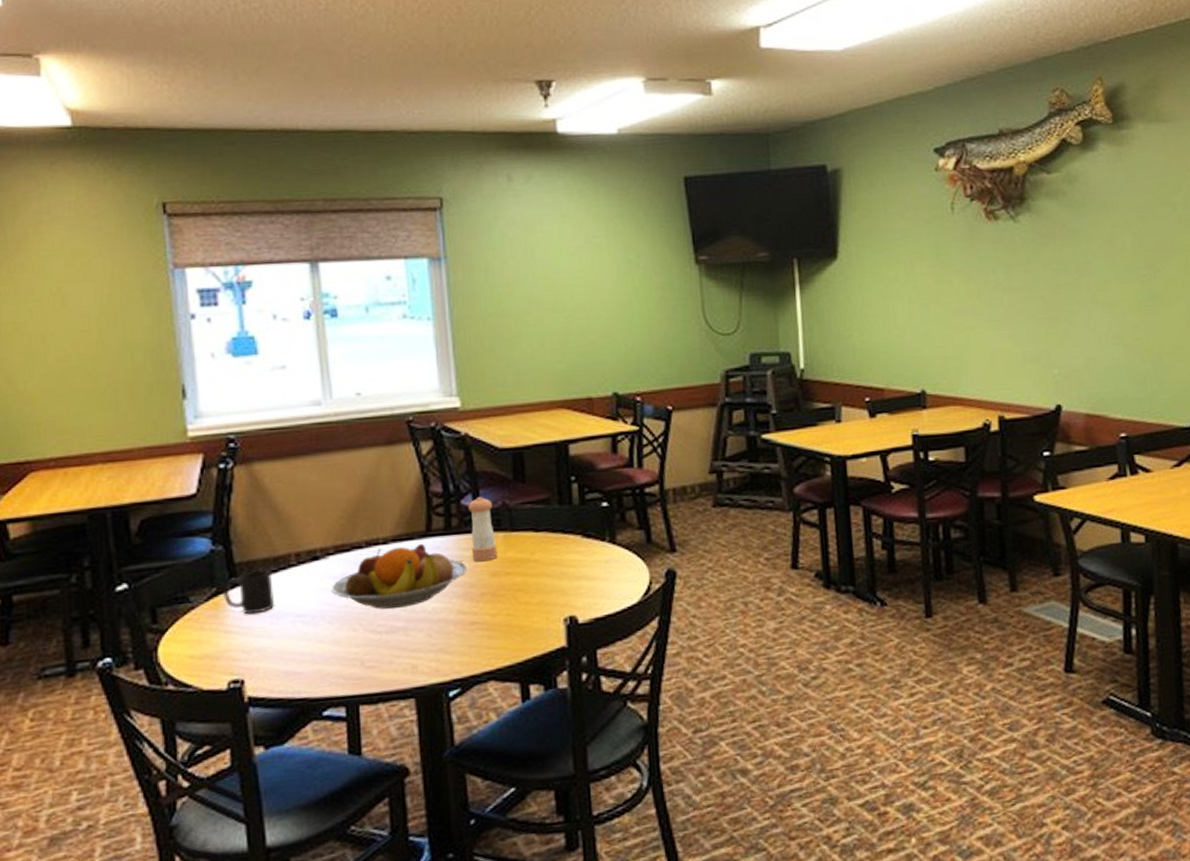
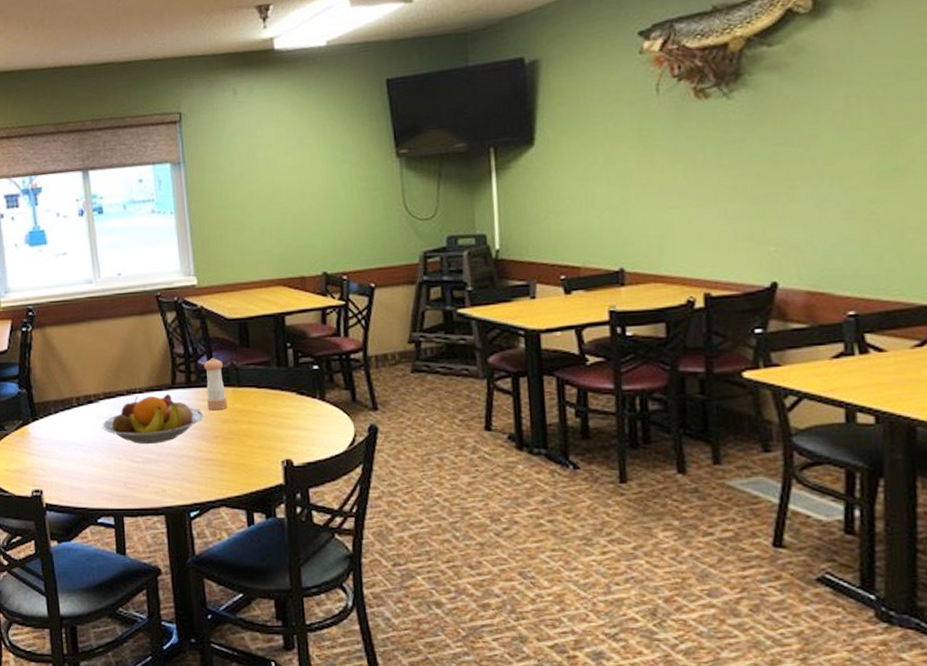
mug: present [223,569,276,615] -> none [27,408,63,442]

